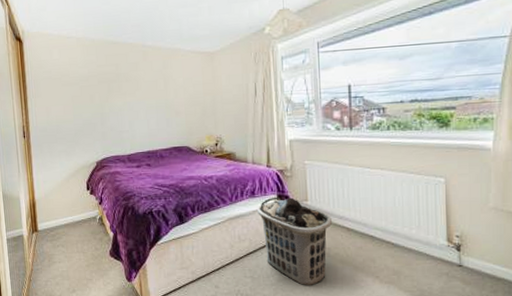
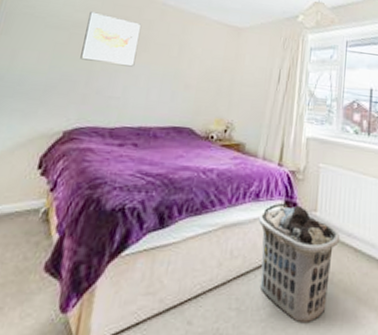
wall art: none [90,65,133,106] -> present [80,11,142,67]

